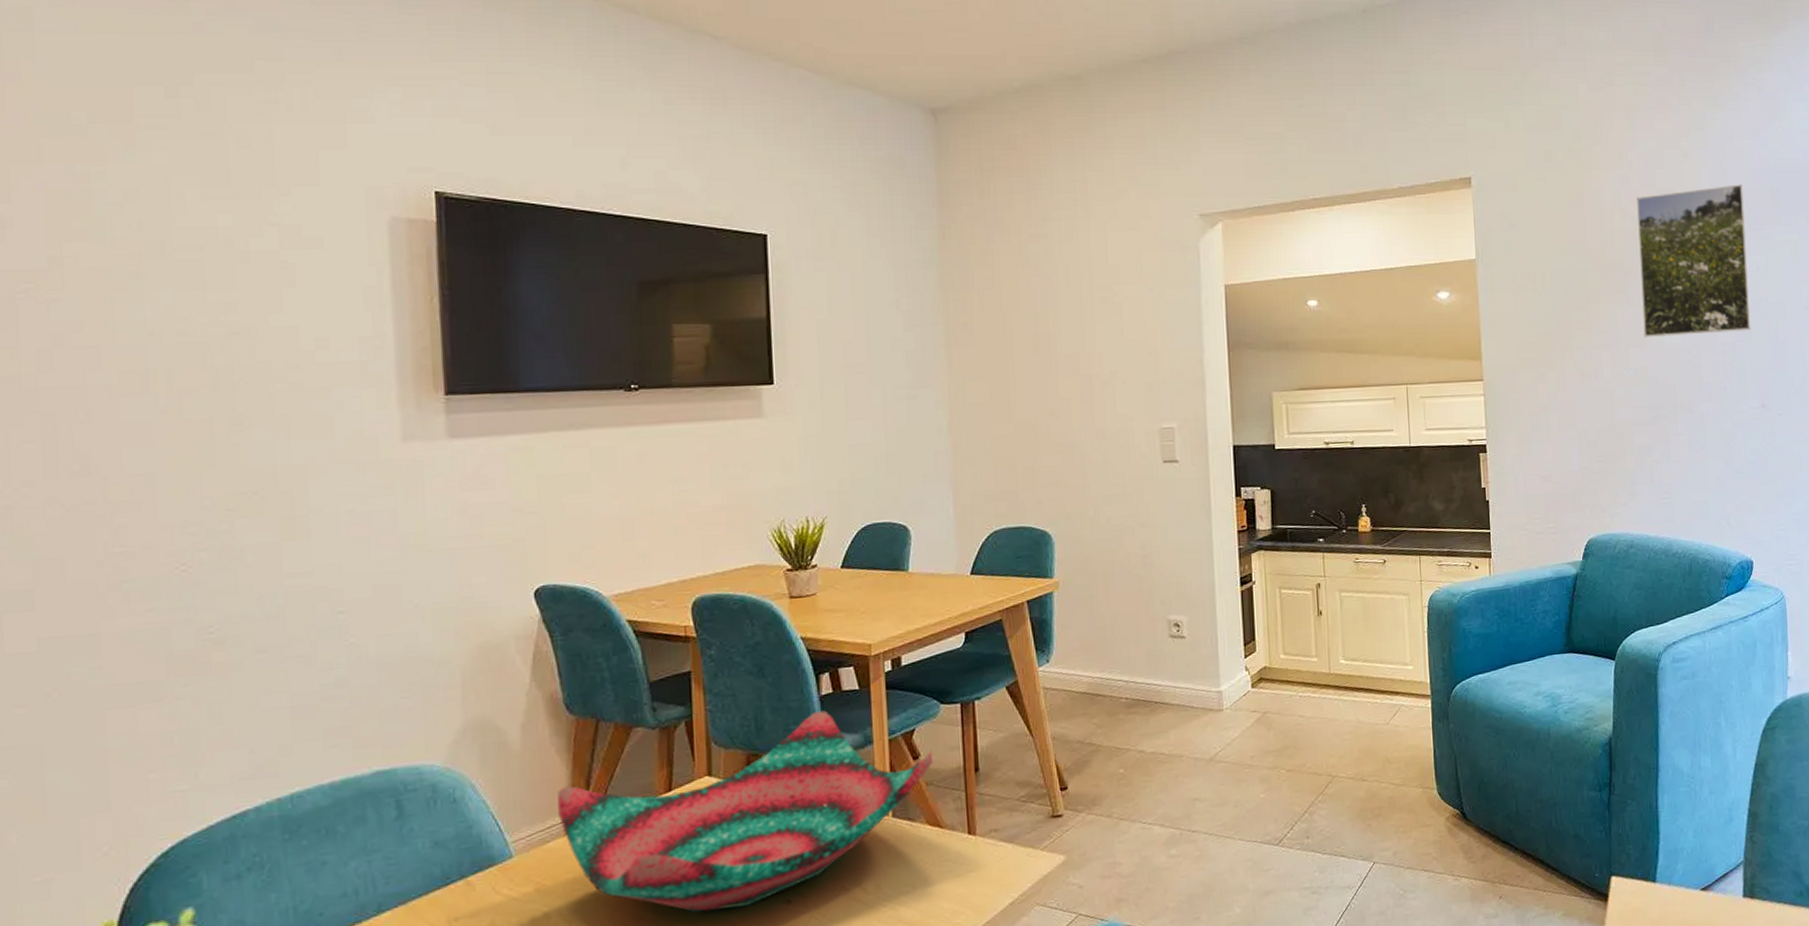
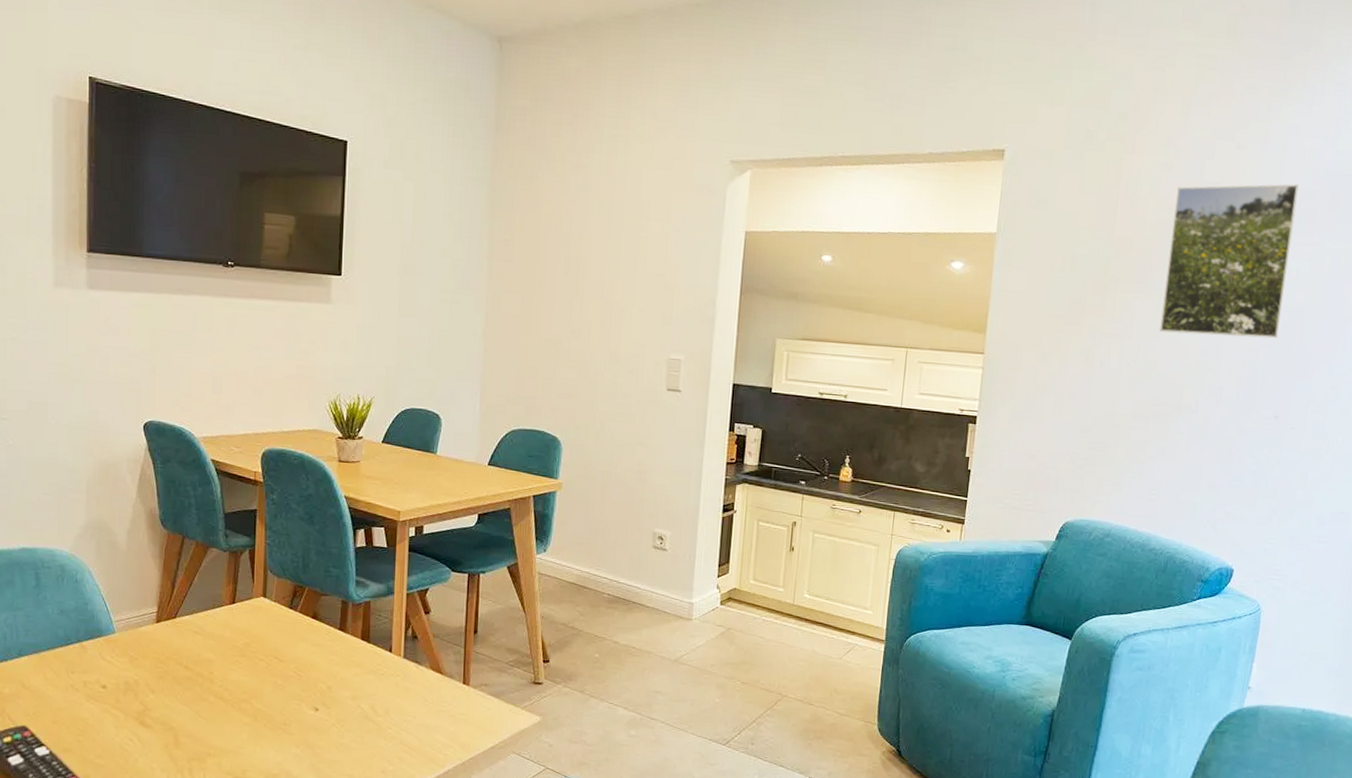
decorative bowl: present [557,710,933,913] -> none [149,559,441,707]

